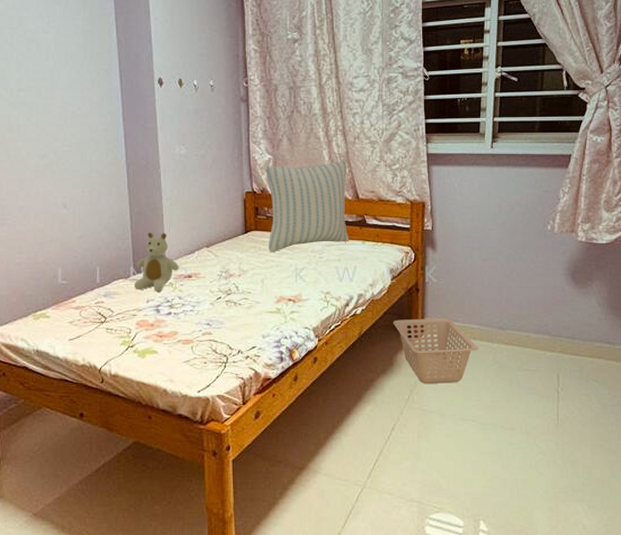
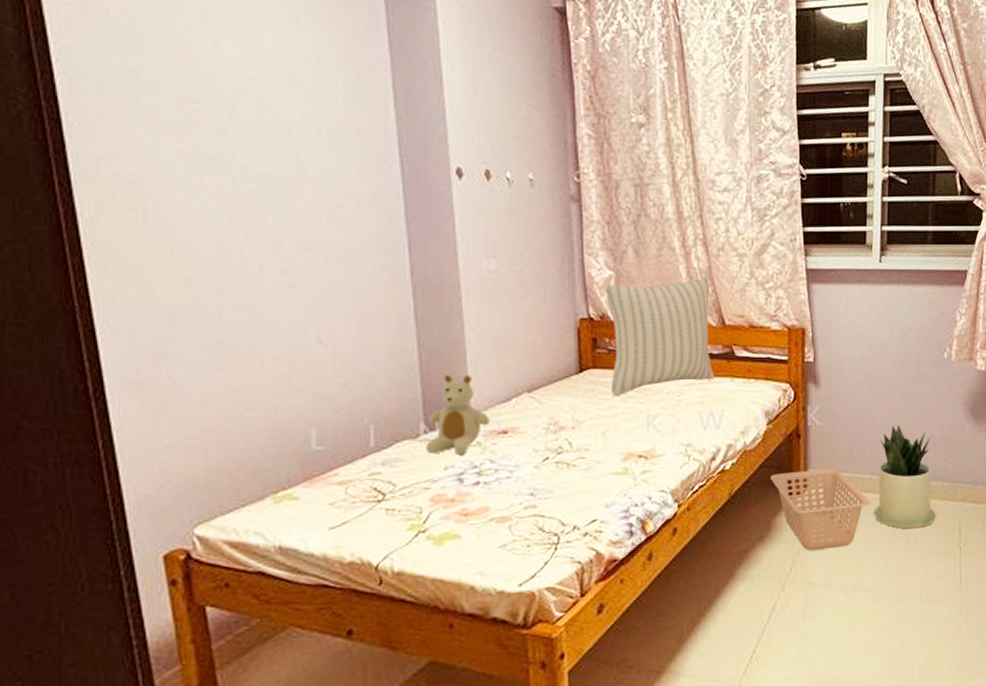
planter: none [481,285,537,373] -> present [873,425,937,530]

